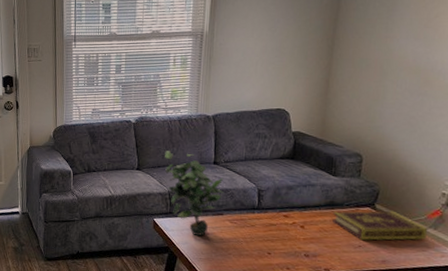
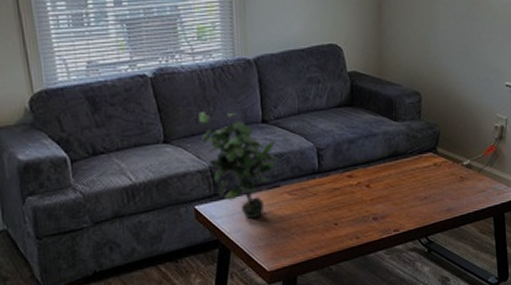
book: present [332,210,428,241] -> none [397,152,485,190]

